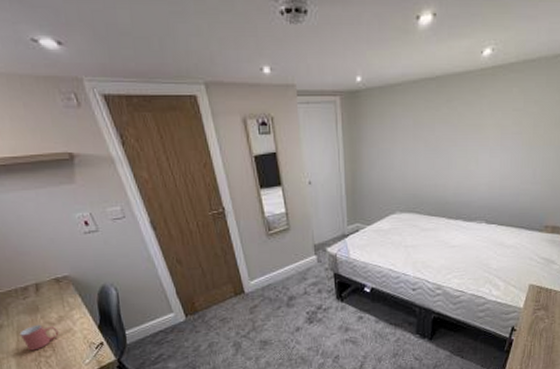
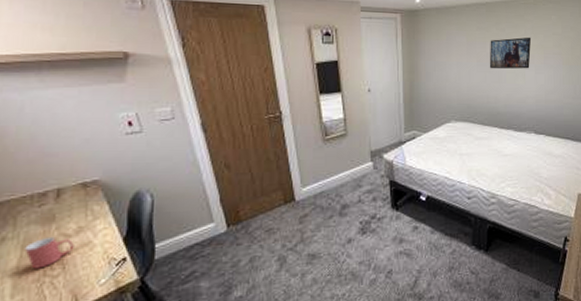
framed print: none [438,115,488,154] -> present [489,37,532,69]

